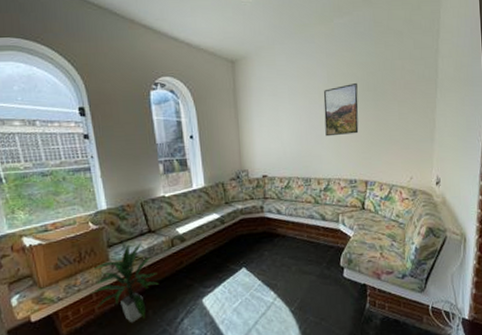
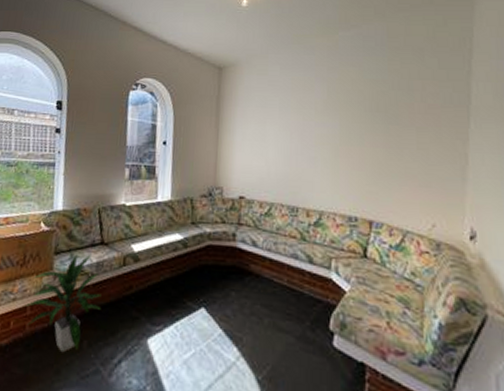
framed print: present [323,82,359,137] -> none [320,101,364,161]

